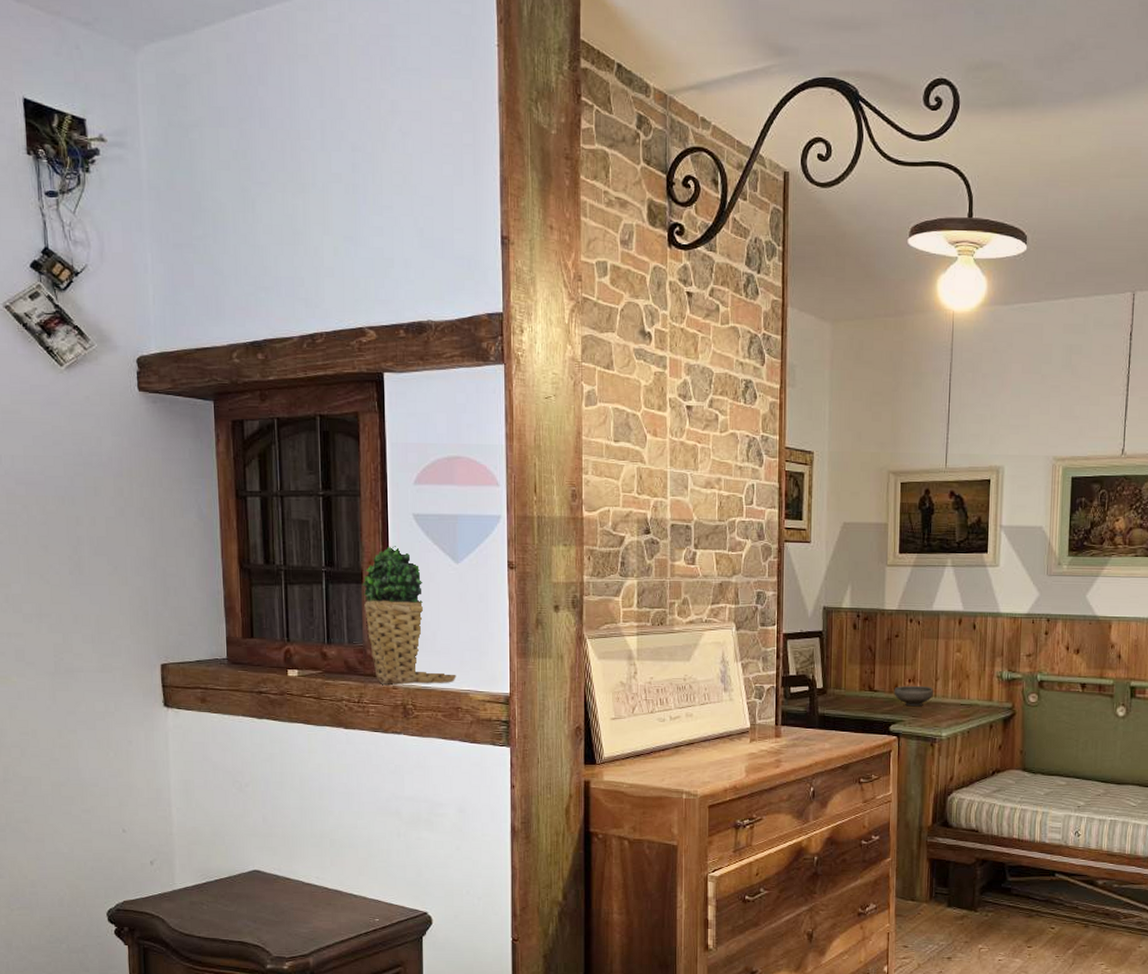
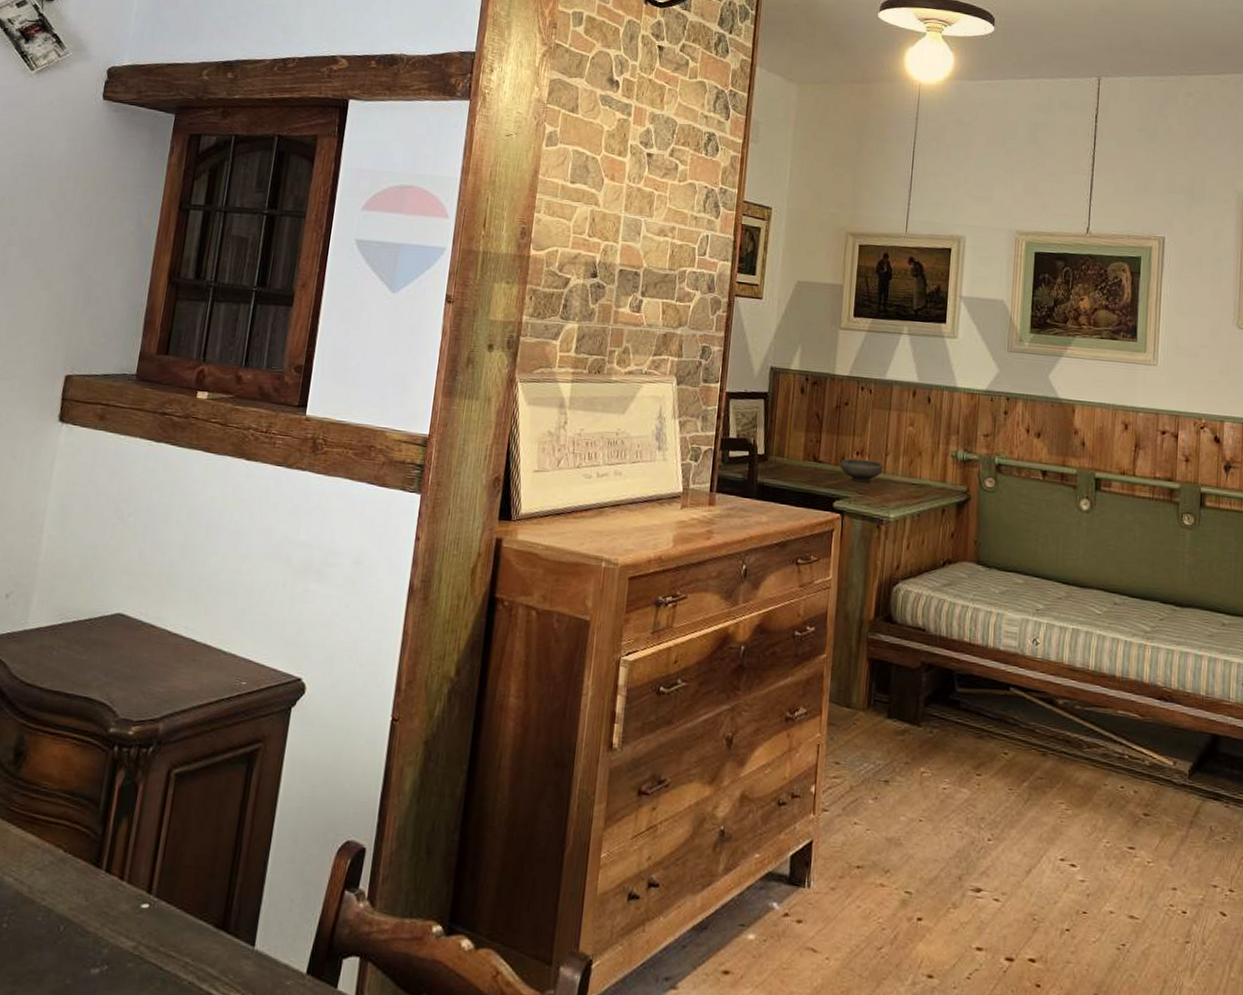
potted plant: present [361,546,456,685] -> none [288,270,375,420]

